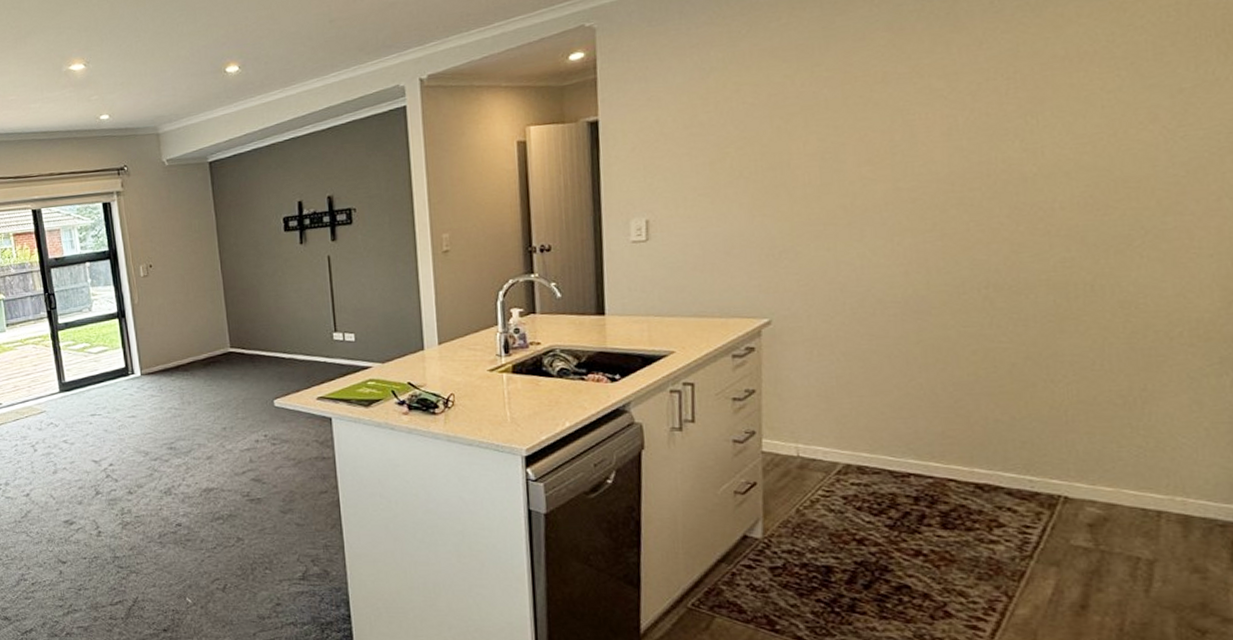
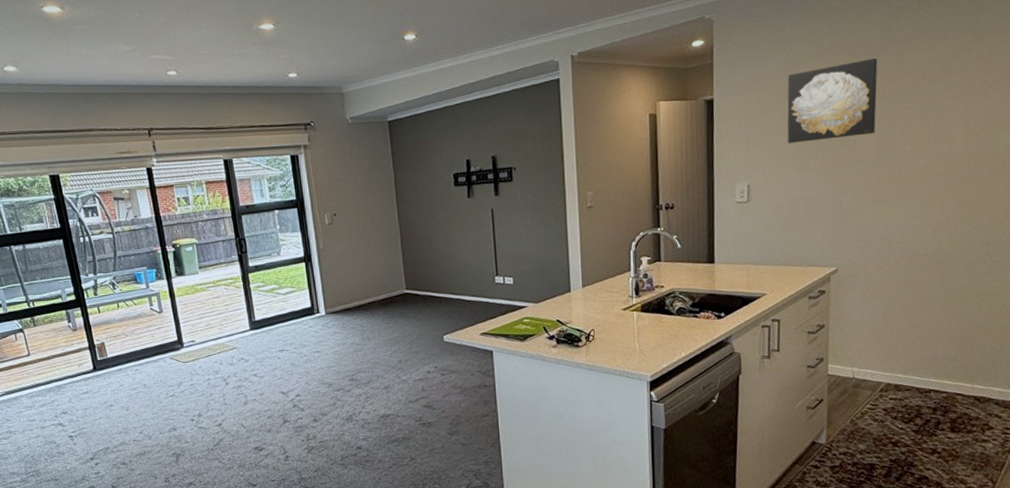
wall art: none [695,61,818,169] -> present [787,58,878,143]

